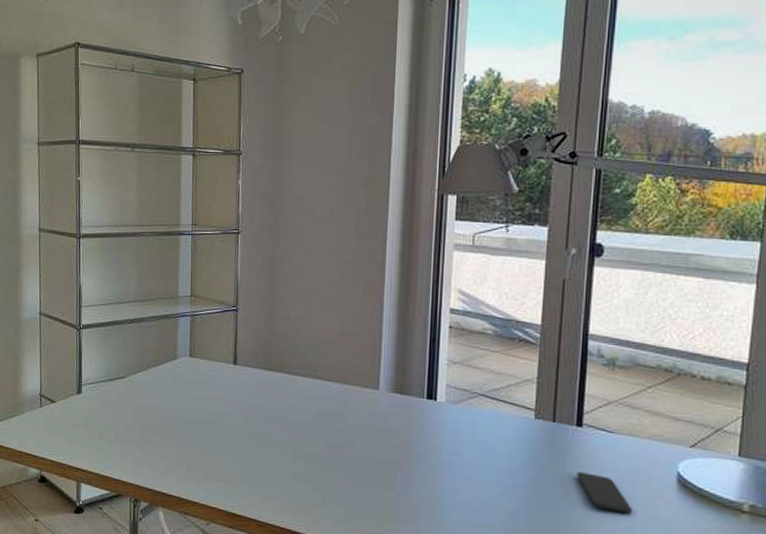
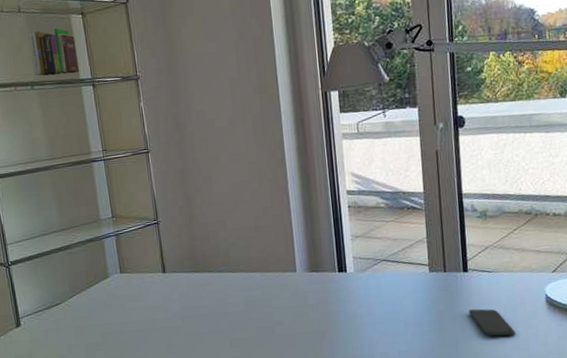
books: none [137,92,183,140] -> present [28,28,79,76]

